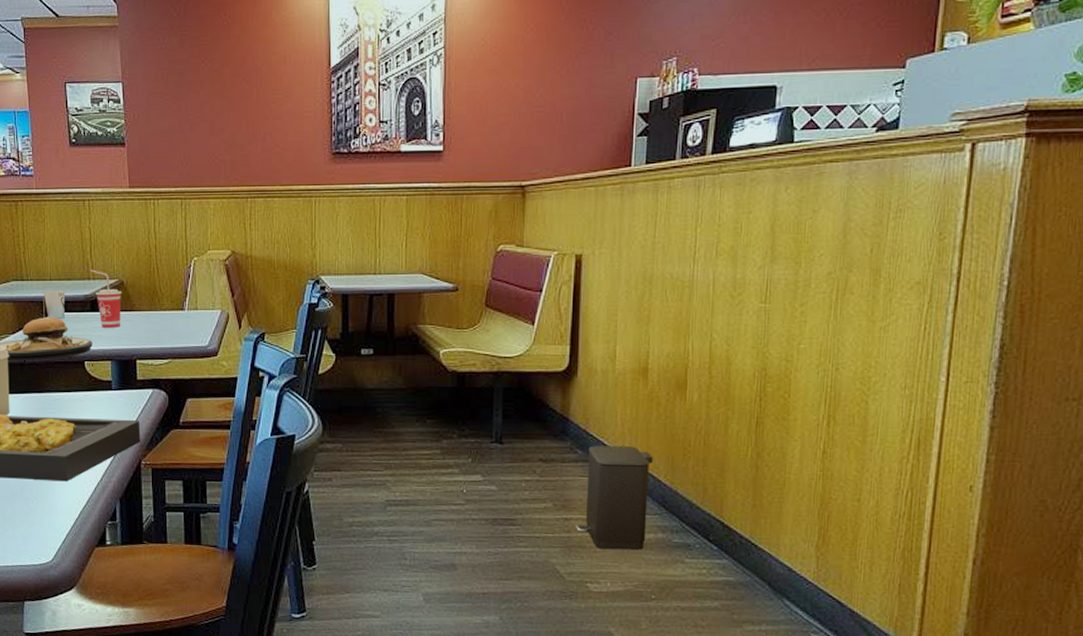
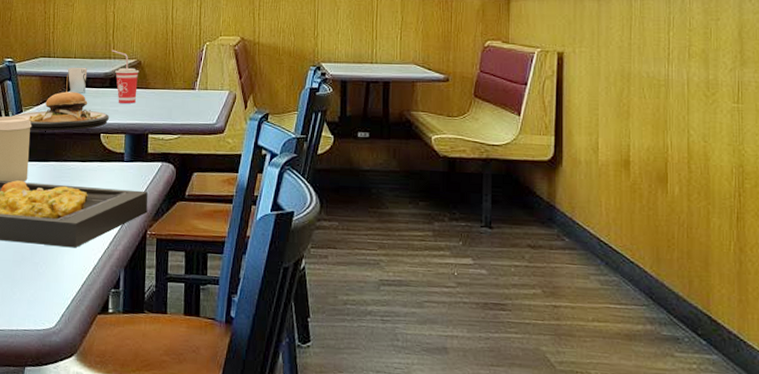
pedal bin: present [575,445,654,550] -> none [564,234,639,341]

